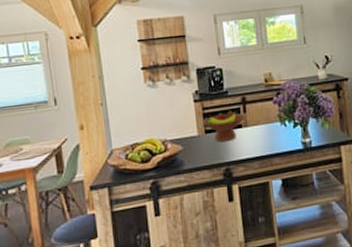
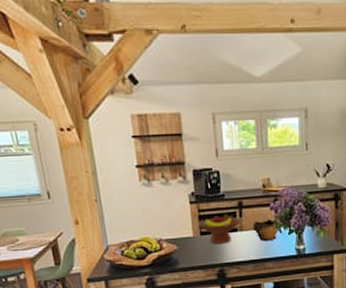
decorative bowl: none [257,112,284,137] -> present [252,218,279,242]

